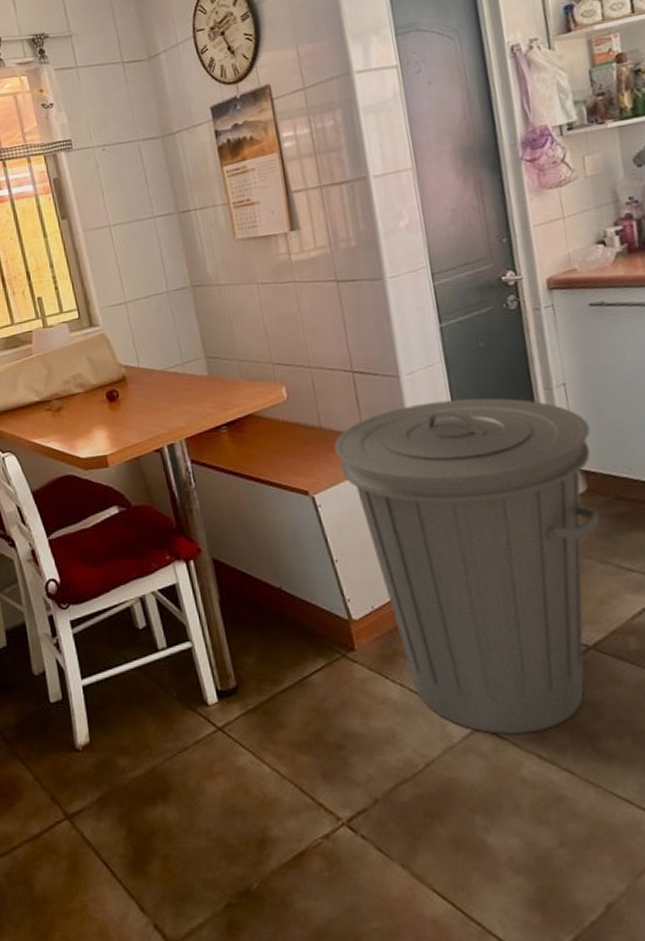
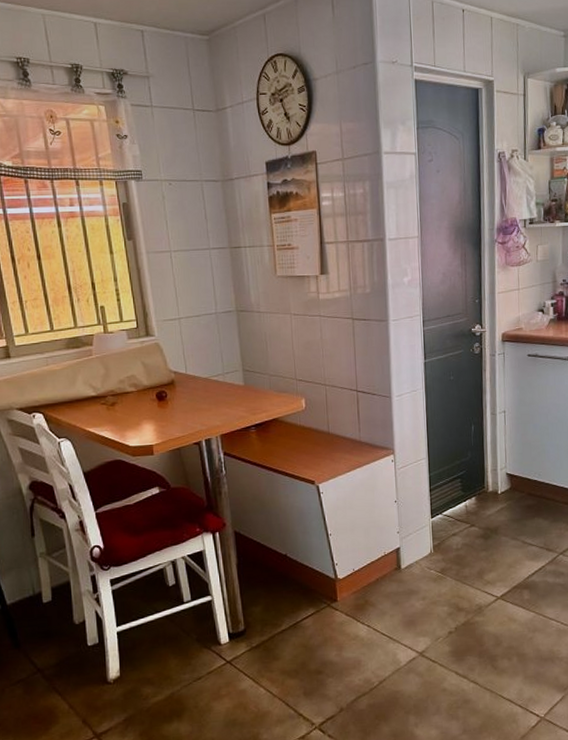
trash can: present [334,398,600,734] -> none [337,417,517,659]

